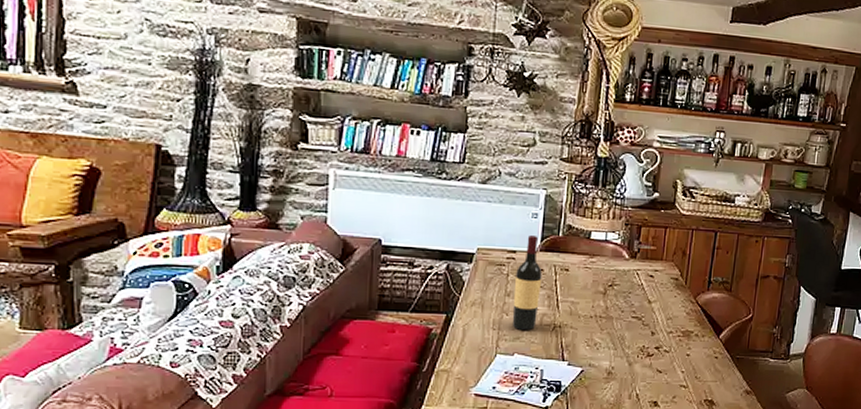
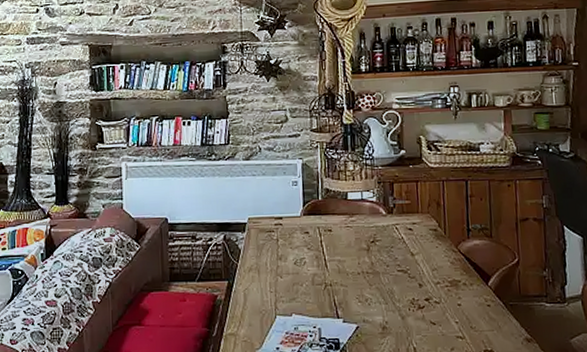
wine bottle: present [512,235,543,330] -> none [284,202,309,291]

